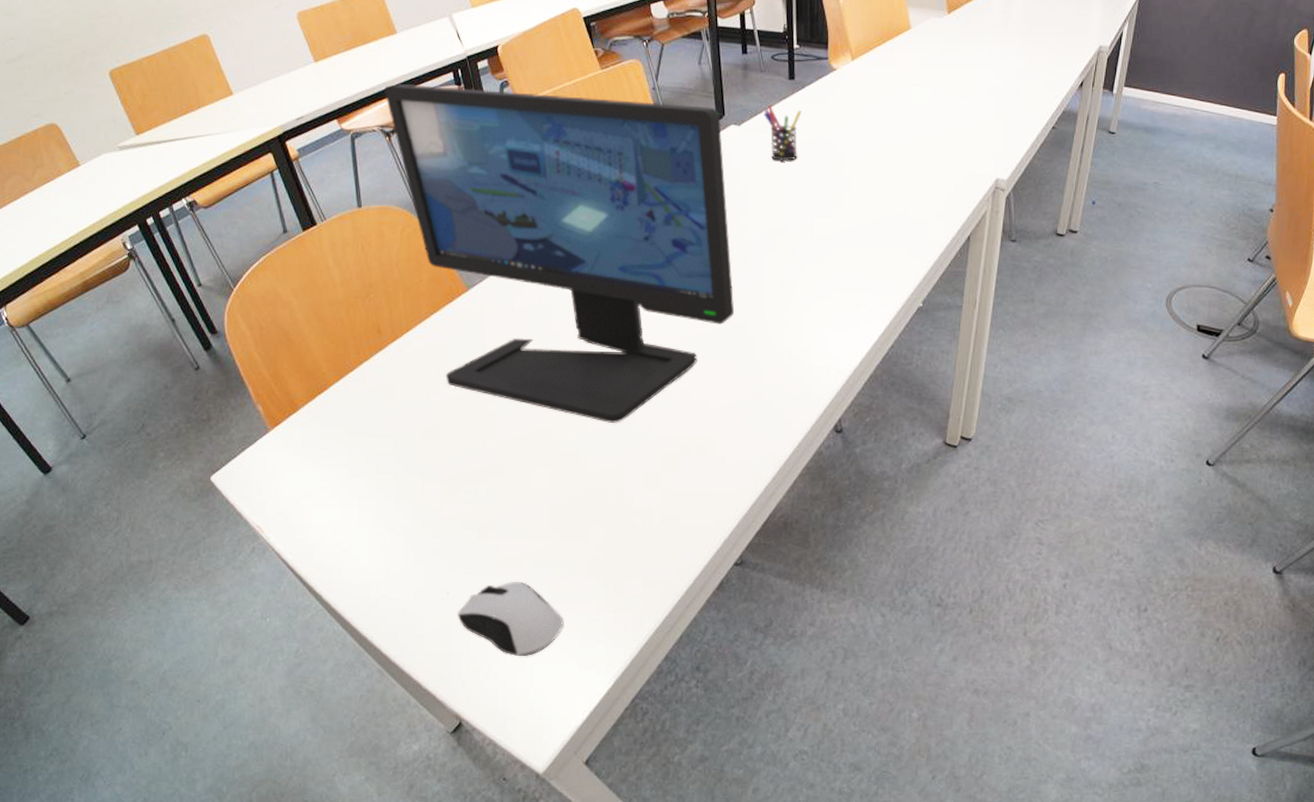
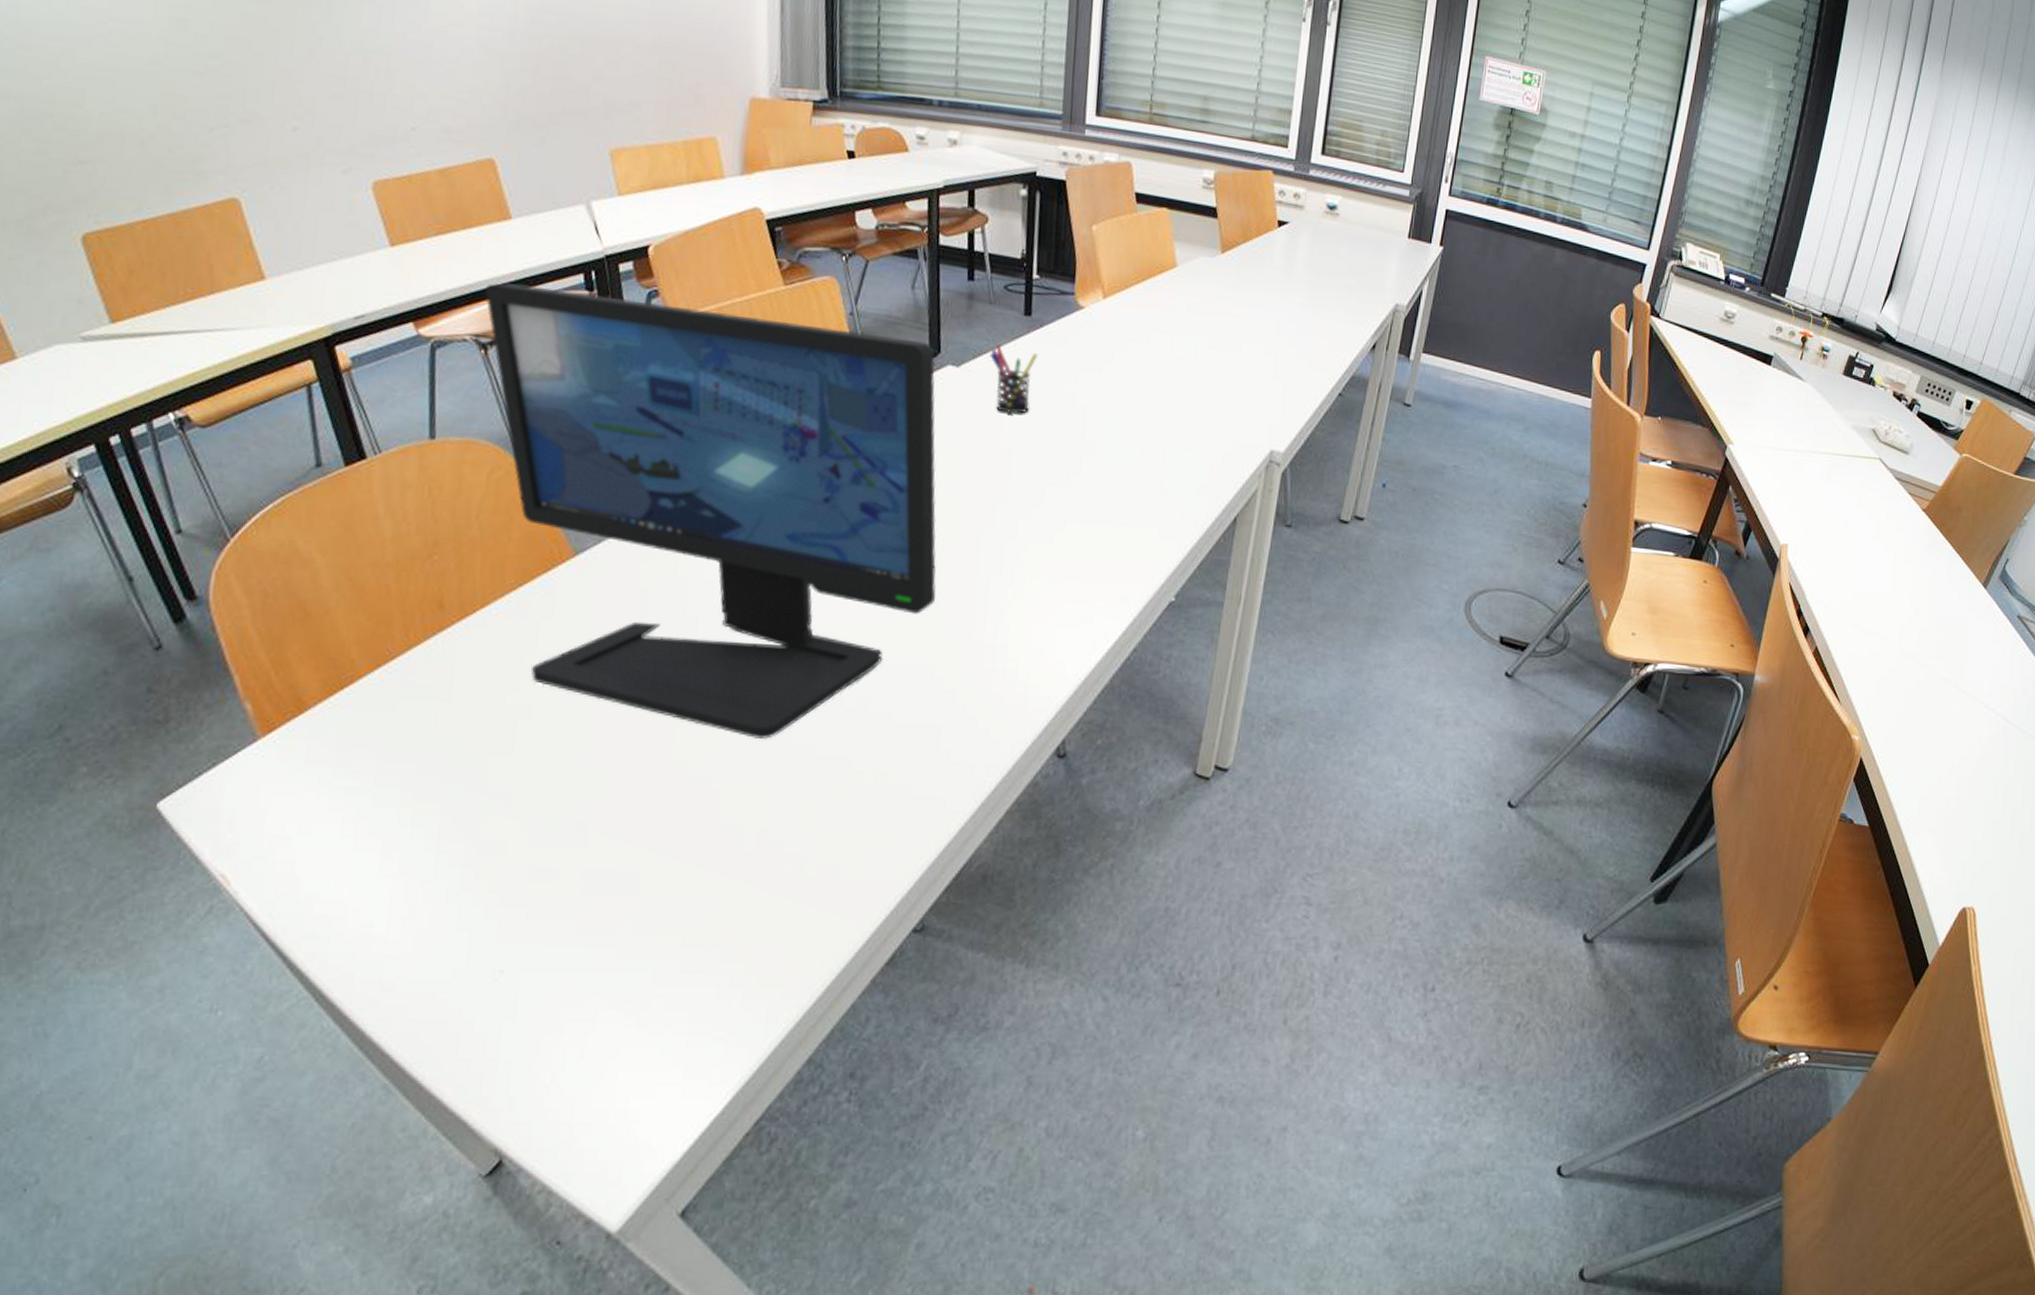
computer mouse: present [457,582,564,657] -> none [512,956,668,1063]

